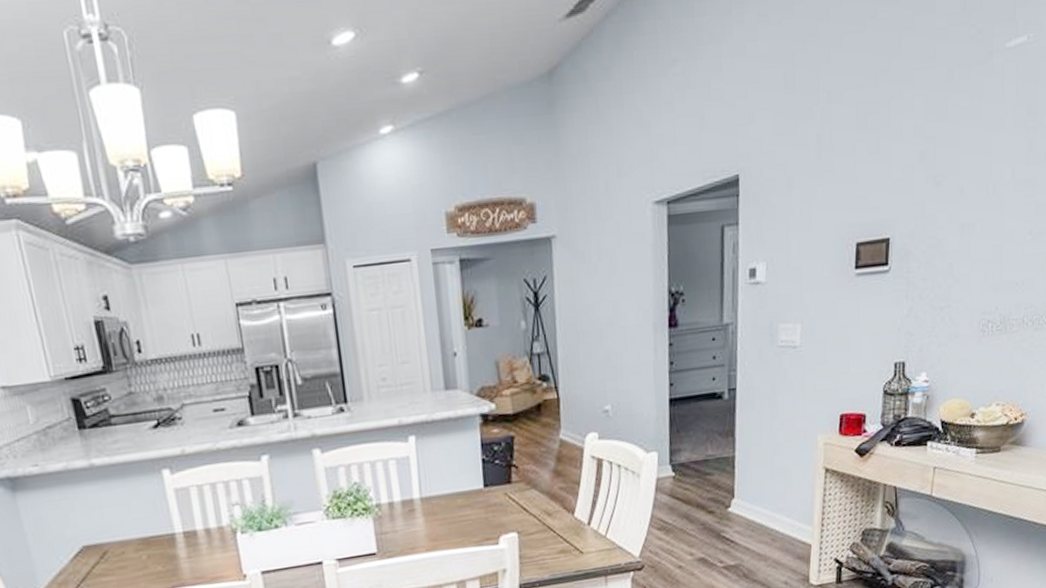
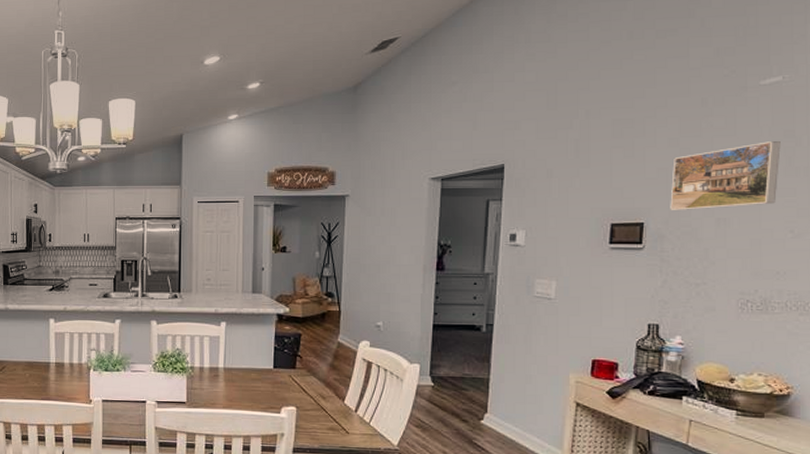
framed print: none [916,121,1023,219] -> present [670,141,781,210]

